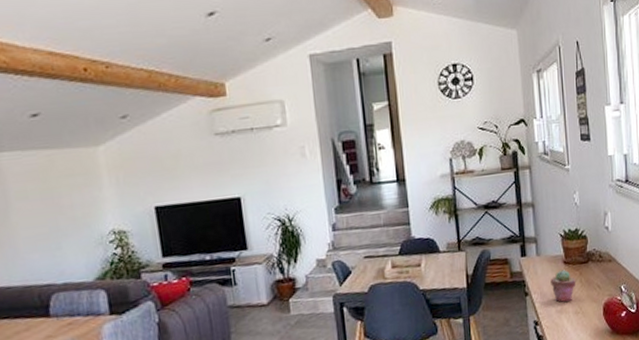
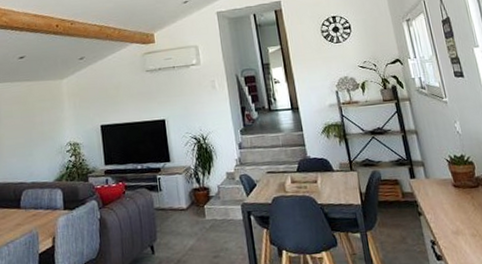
potted succulent: present [550,270,576,303] -> none [442,193,469,225]

